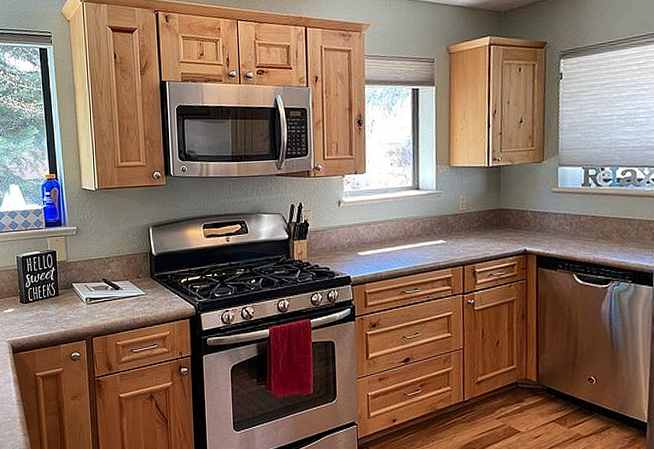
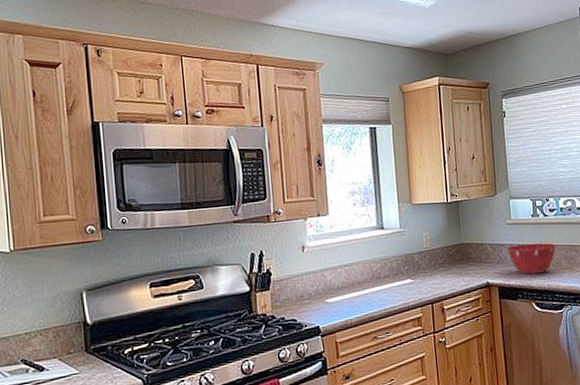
mixing bowl: none [549,213,608,245] -> present [506,243,557,275]

